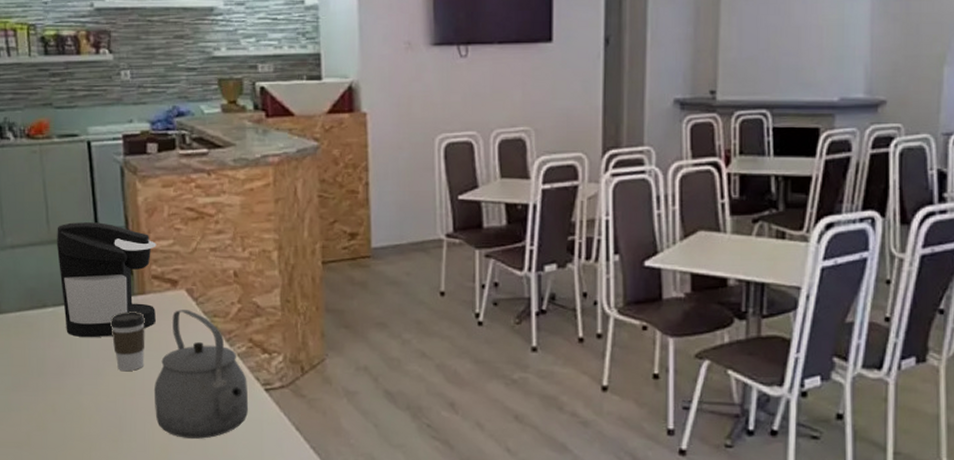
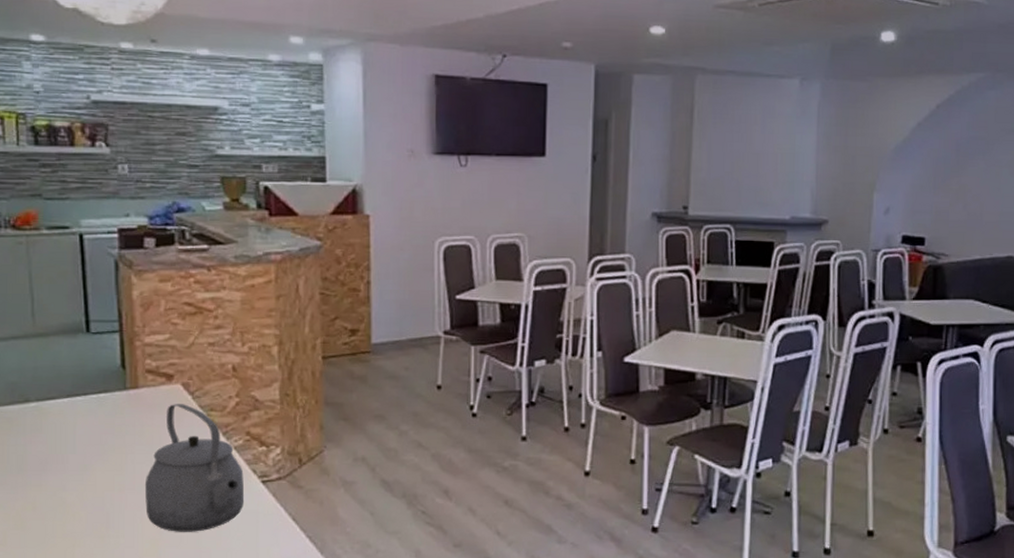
coffee maker: present [57,222,157,337] -> none [43,315,152,432]
coffee cup: present [109,312,145,371] -> none [98,406,137,466]

